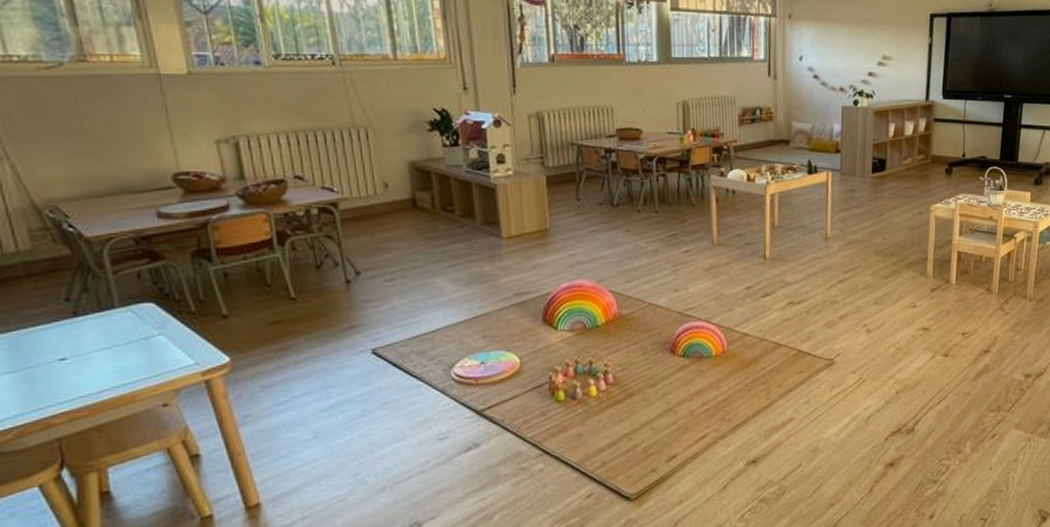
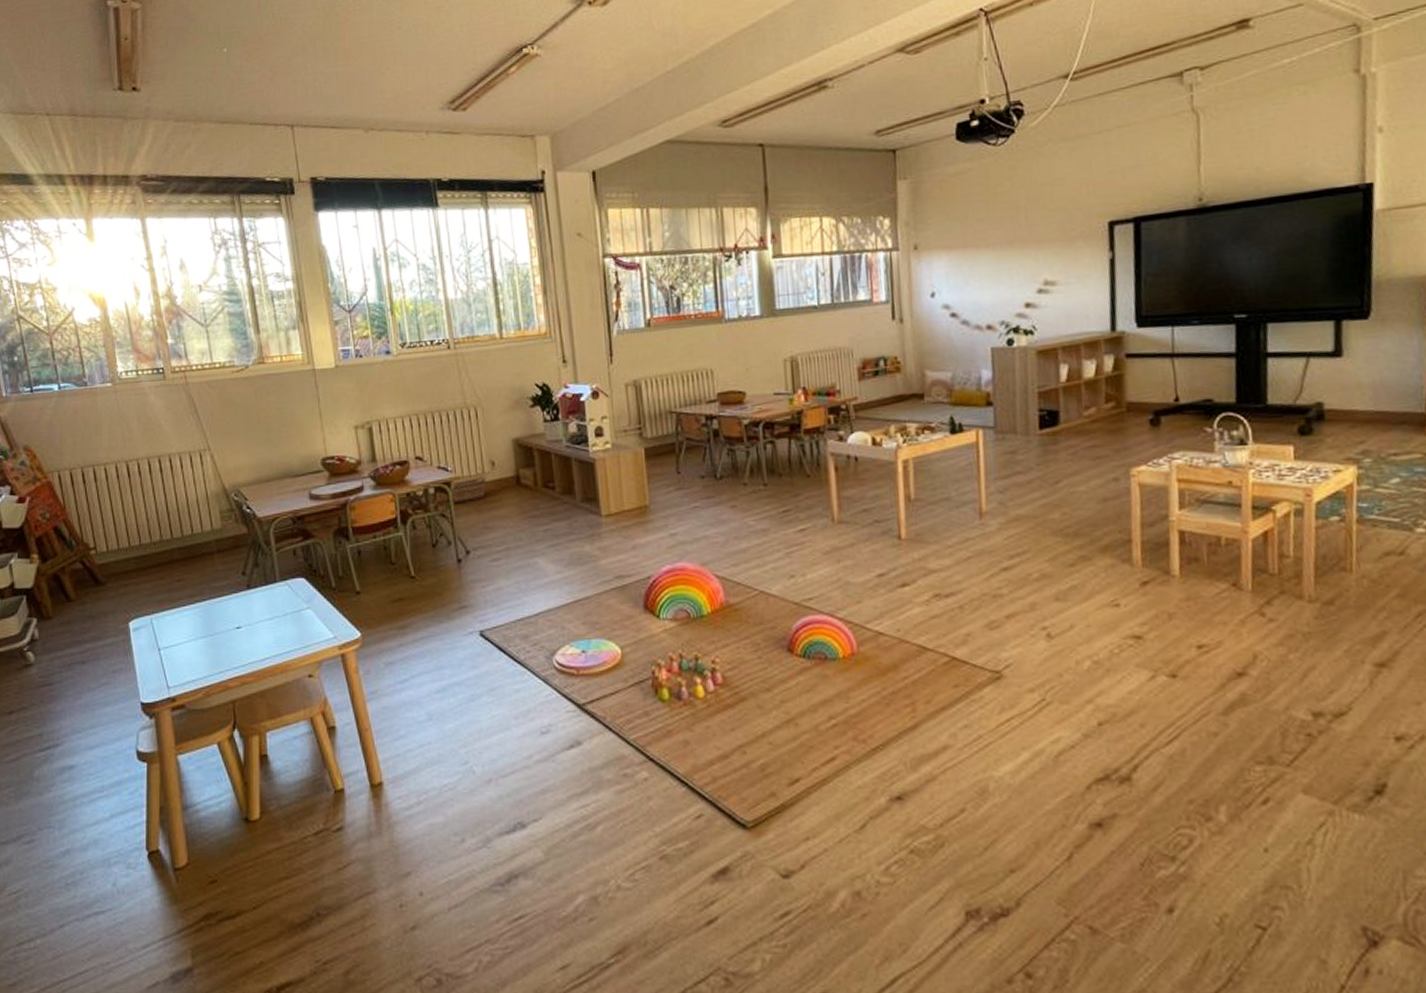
basket: none [335,182,379,225] -> present [449,461,487,504]

